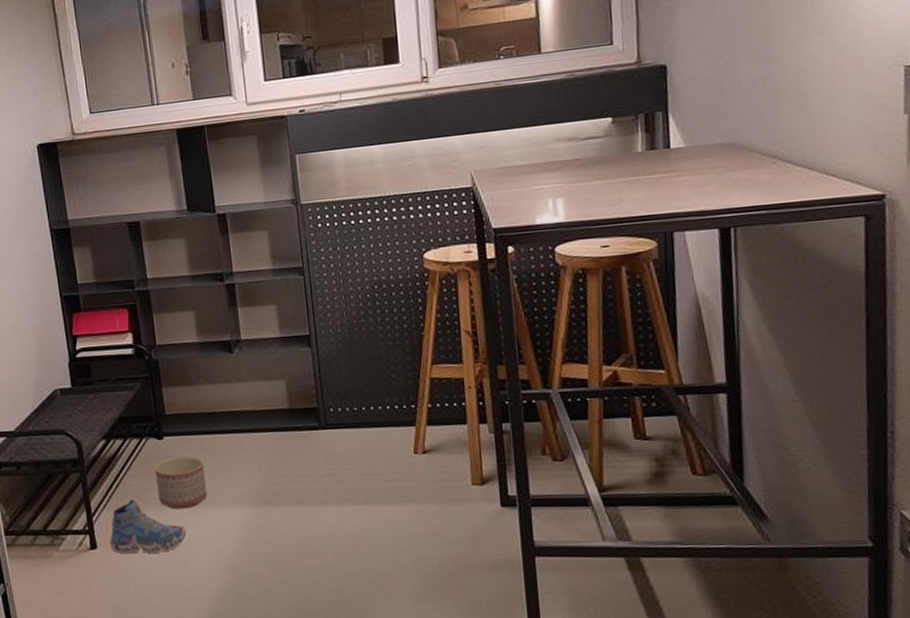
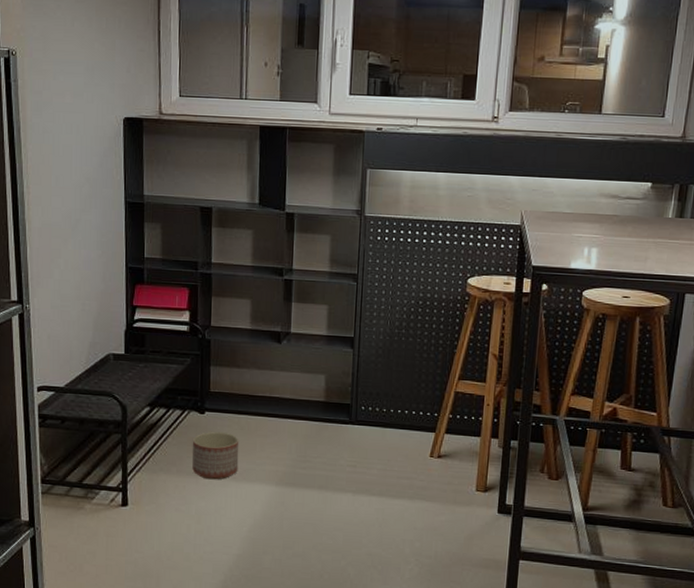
shoe: present [110,499,187,554] -> none [141,465,214,518]

